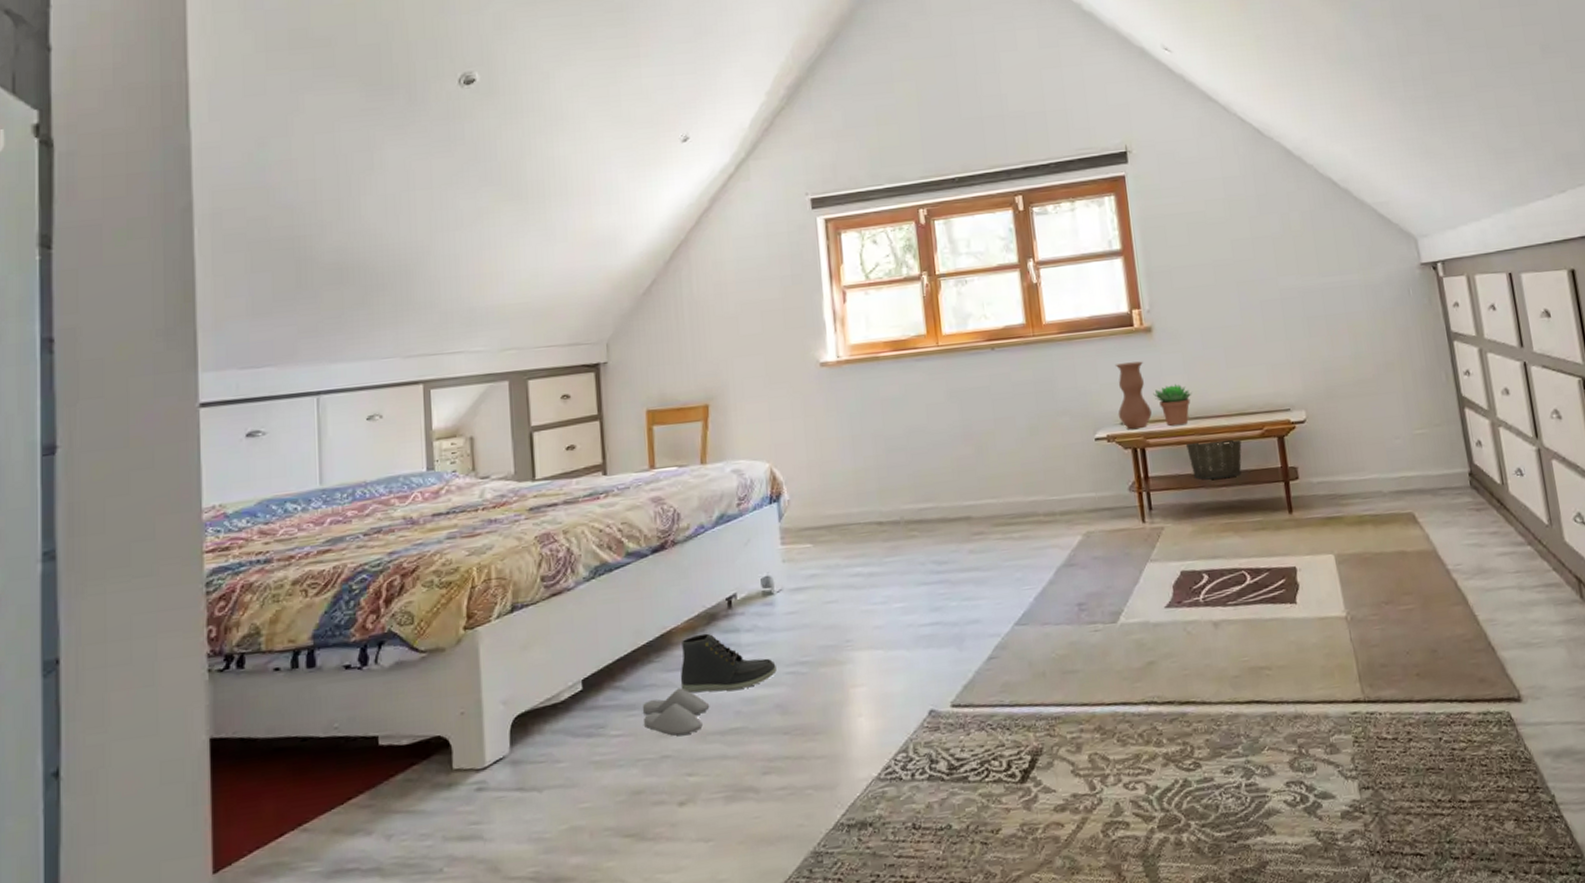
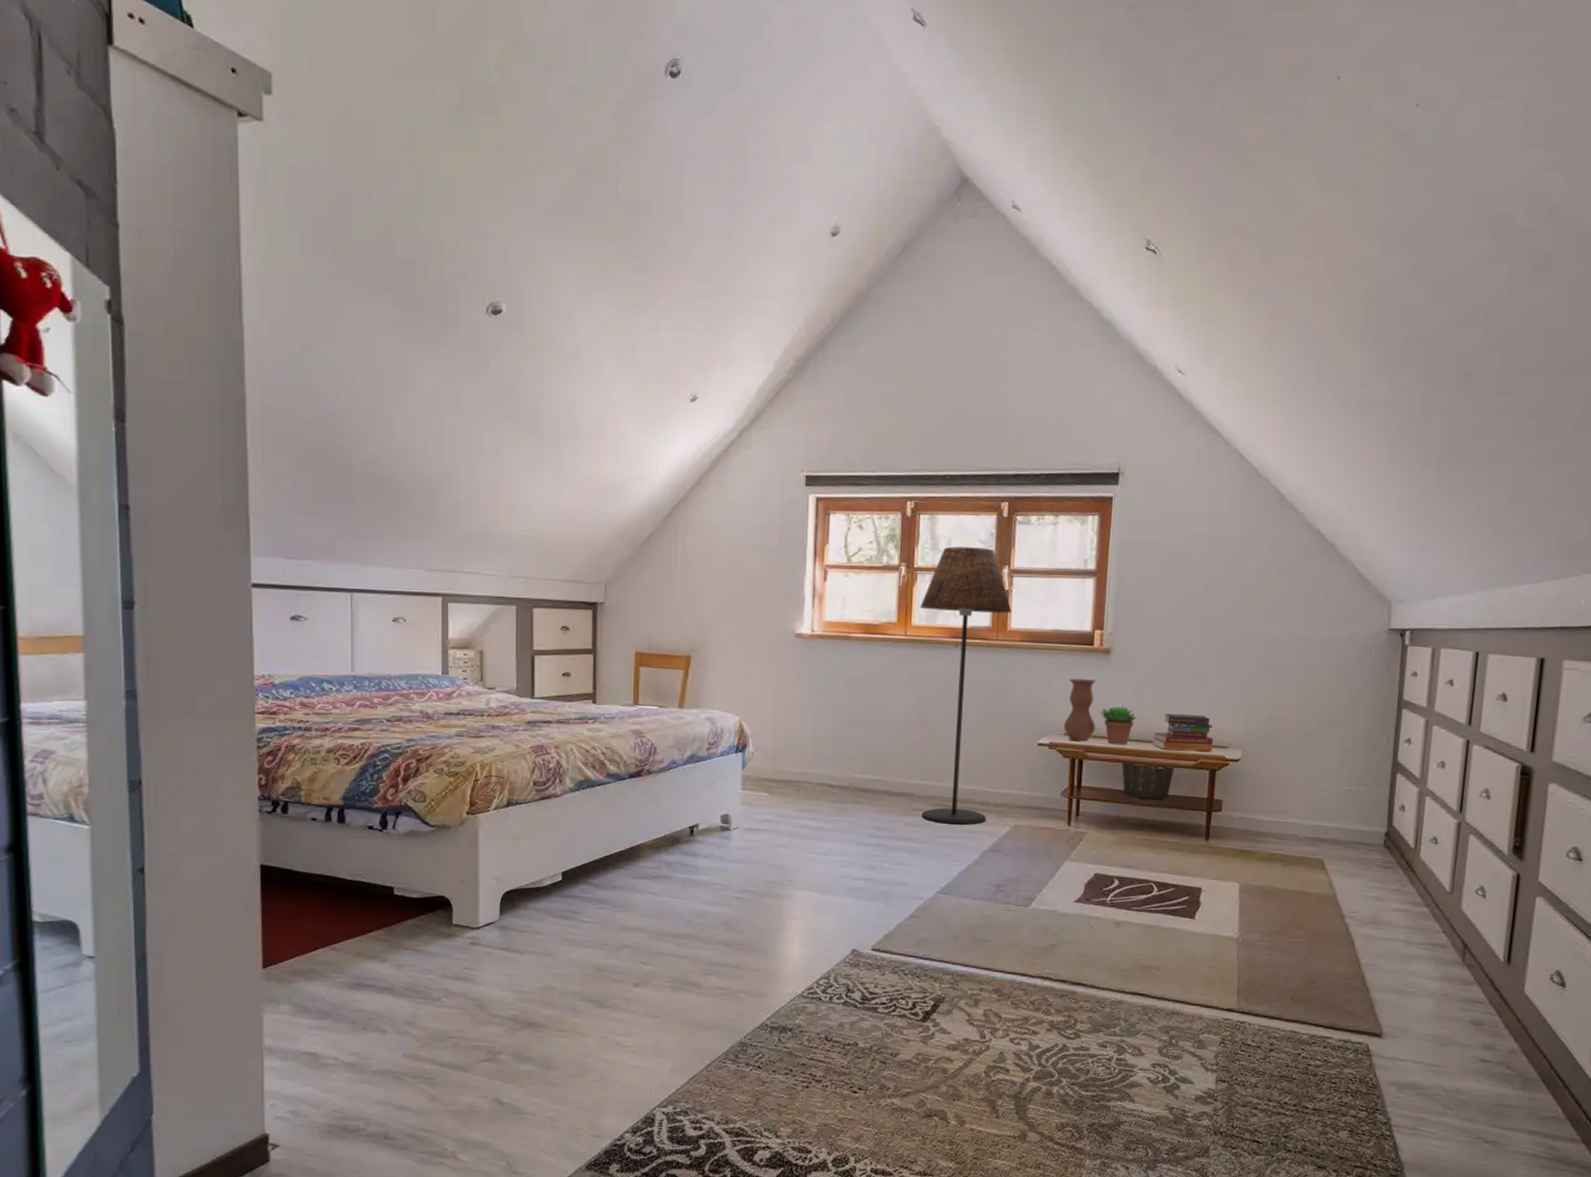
slippers: present [642,687,710,736] -> none [610,893,667,931]
sneaker: present [680,633,777,693] -> none [644,852,726,903]
floor lamp: none [948,244,1054,545] -> present [920,546,1012,825]
books: none [1212,380,1275,423] -> present [1152,713,1213,752]

